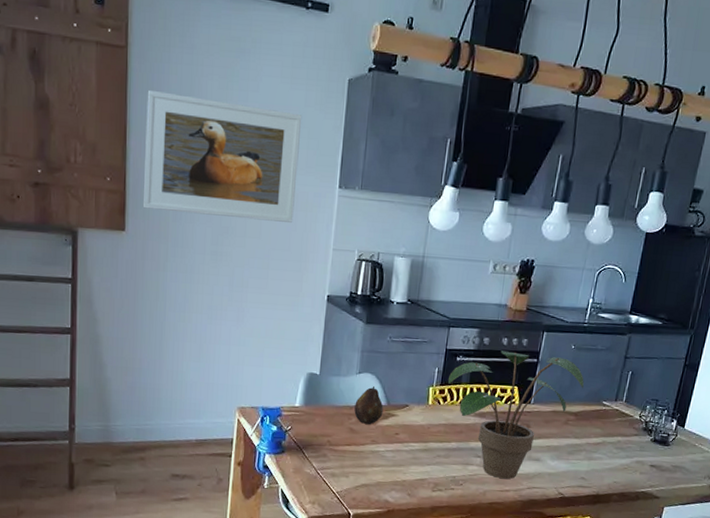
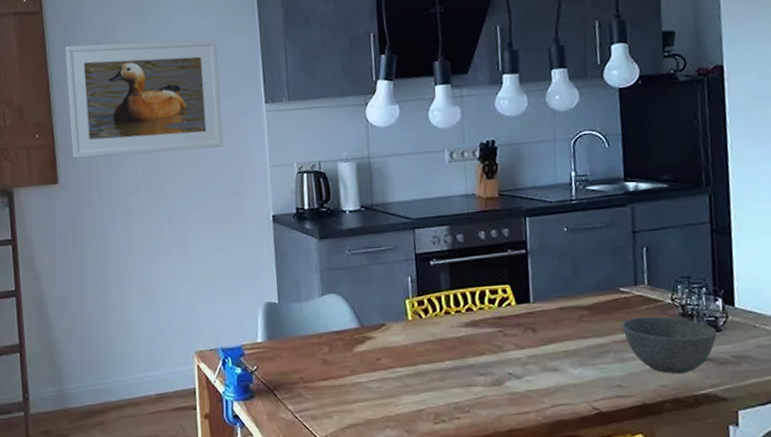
fruit: present [354,385,384,425] -> none [323,307,358,353]
potted plant: present [447,351,584,479] -> none [424,243,590,399]
bowl: none [596,427,665,475] -> present [621,316,717,374]

